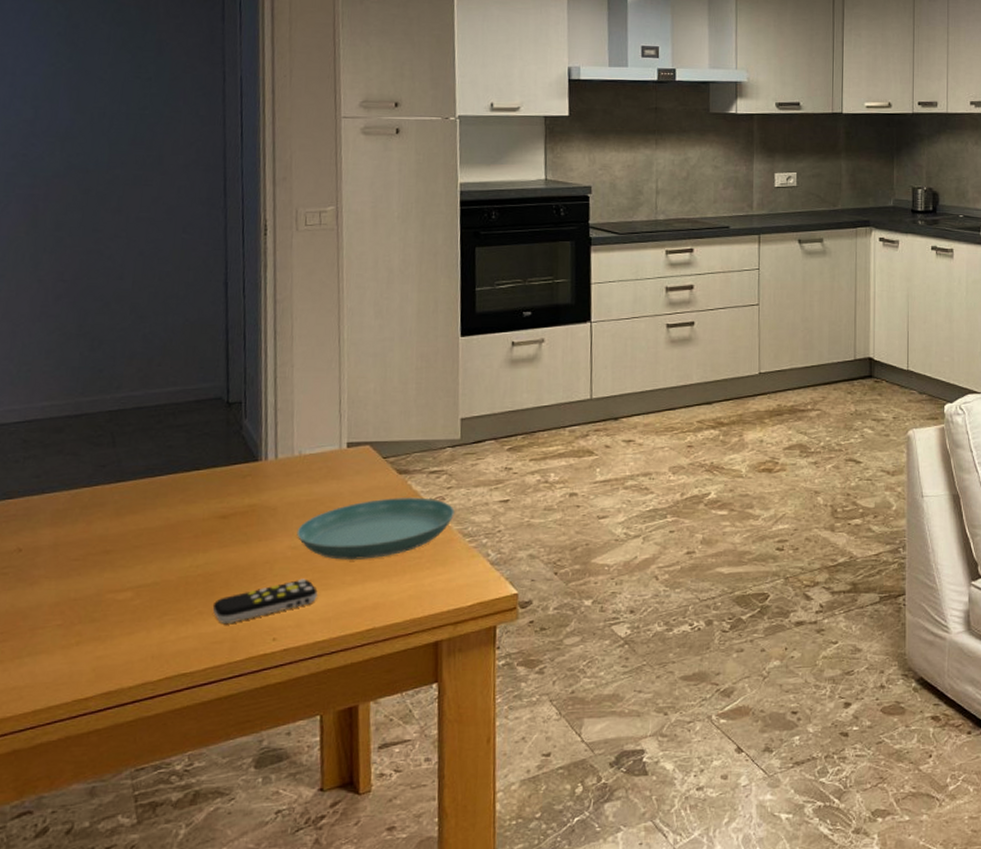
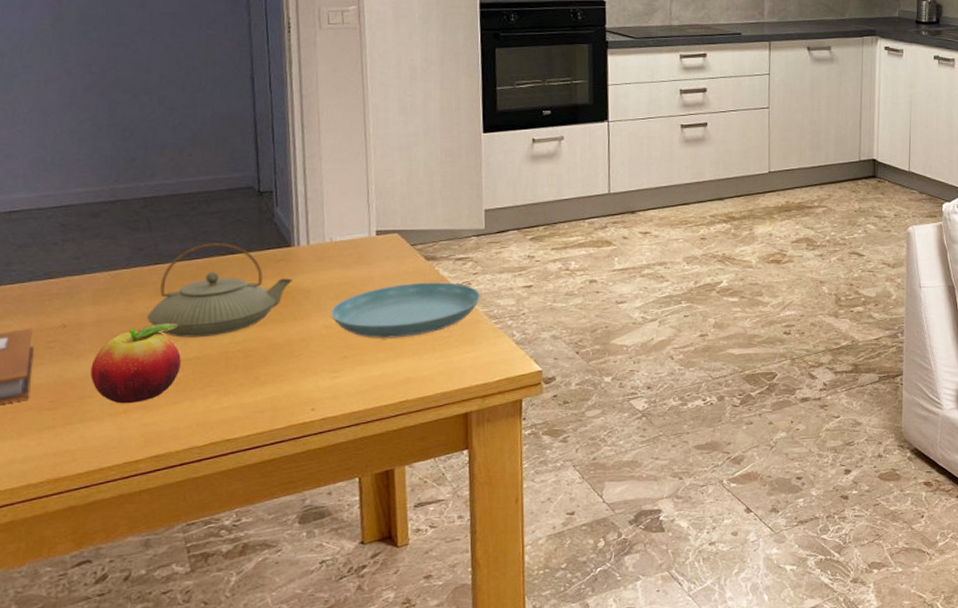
fruit: none [43,546,139,635] -> present [90,324,181,404]
teapot: none [106,458,259,562] -> present [147,243,293,338]
remote control: present [212,578,318,623] -> none [252,355,353,395]

